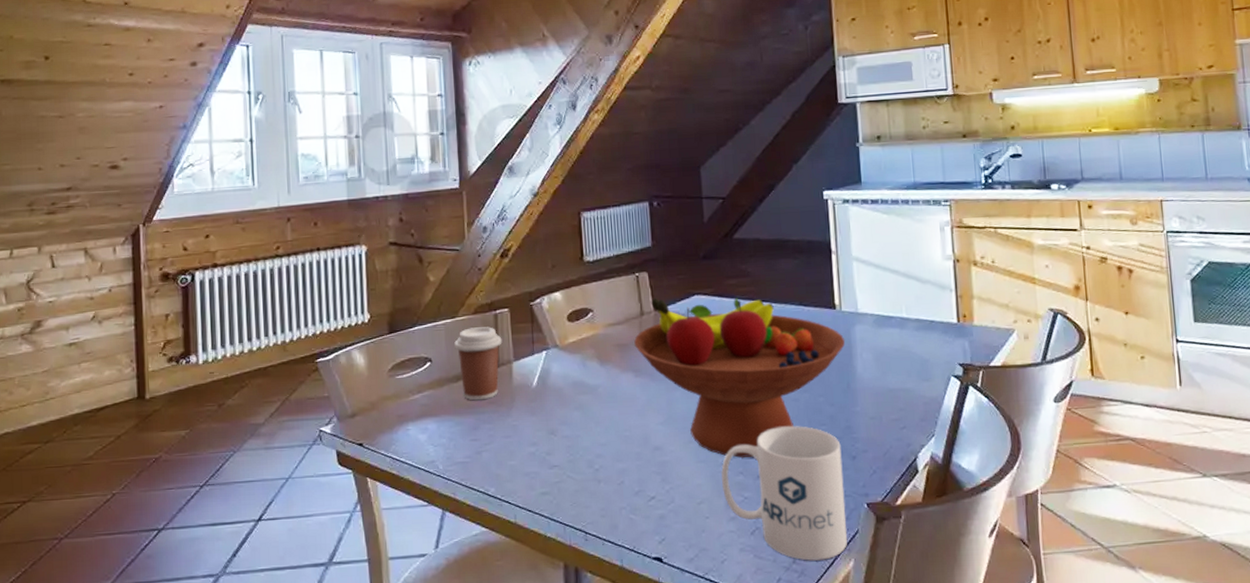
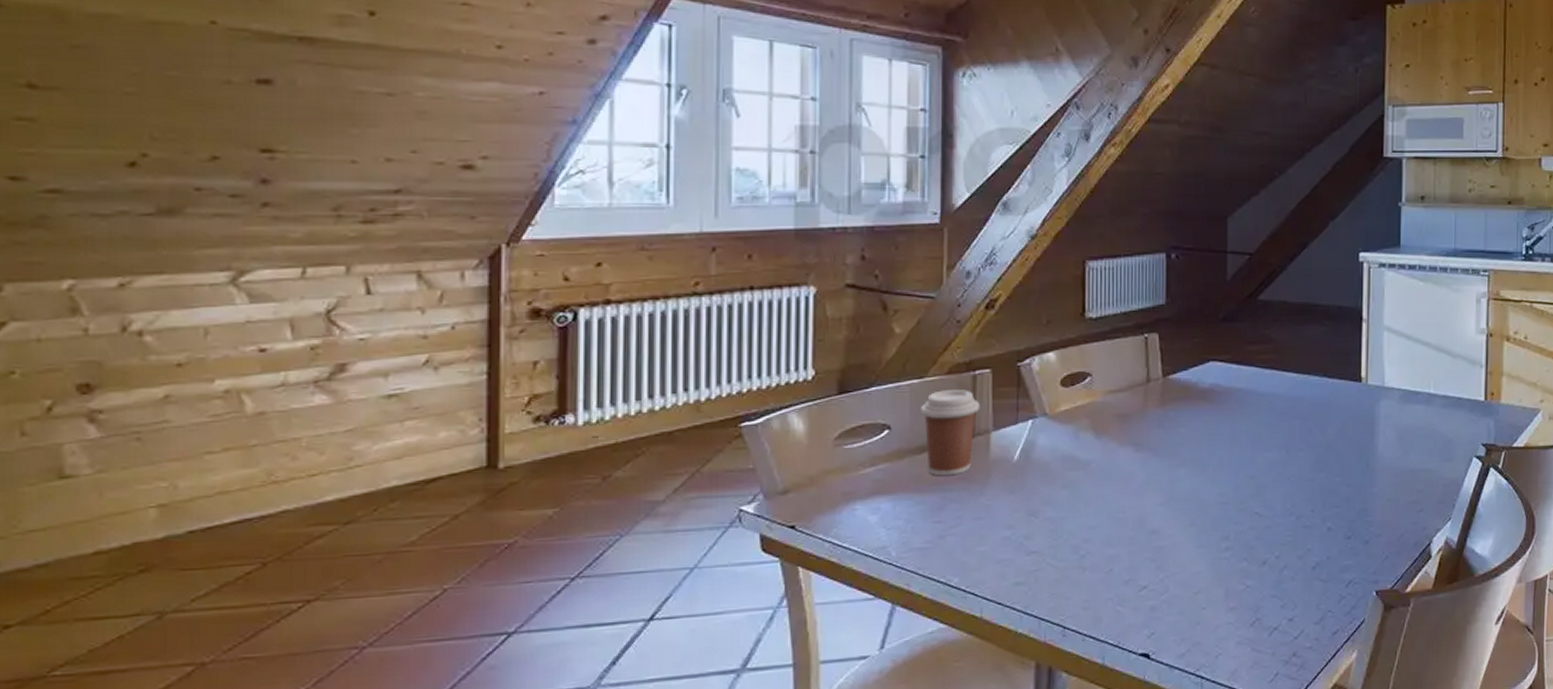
fruit bowl: present [634,298,846,459] -> none [1137,363,1369,543]
mug: present [721,426,848,561] -> none [1223,508,1354,653]

